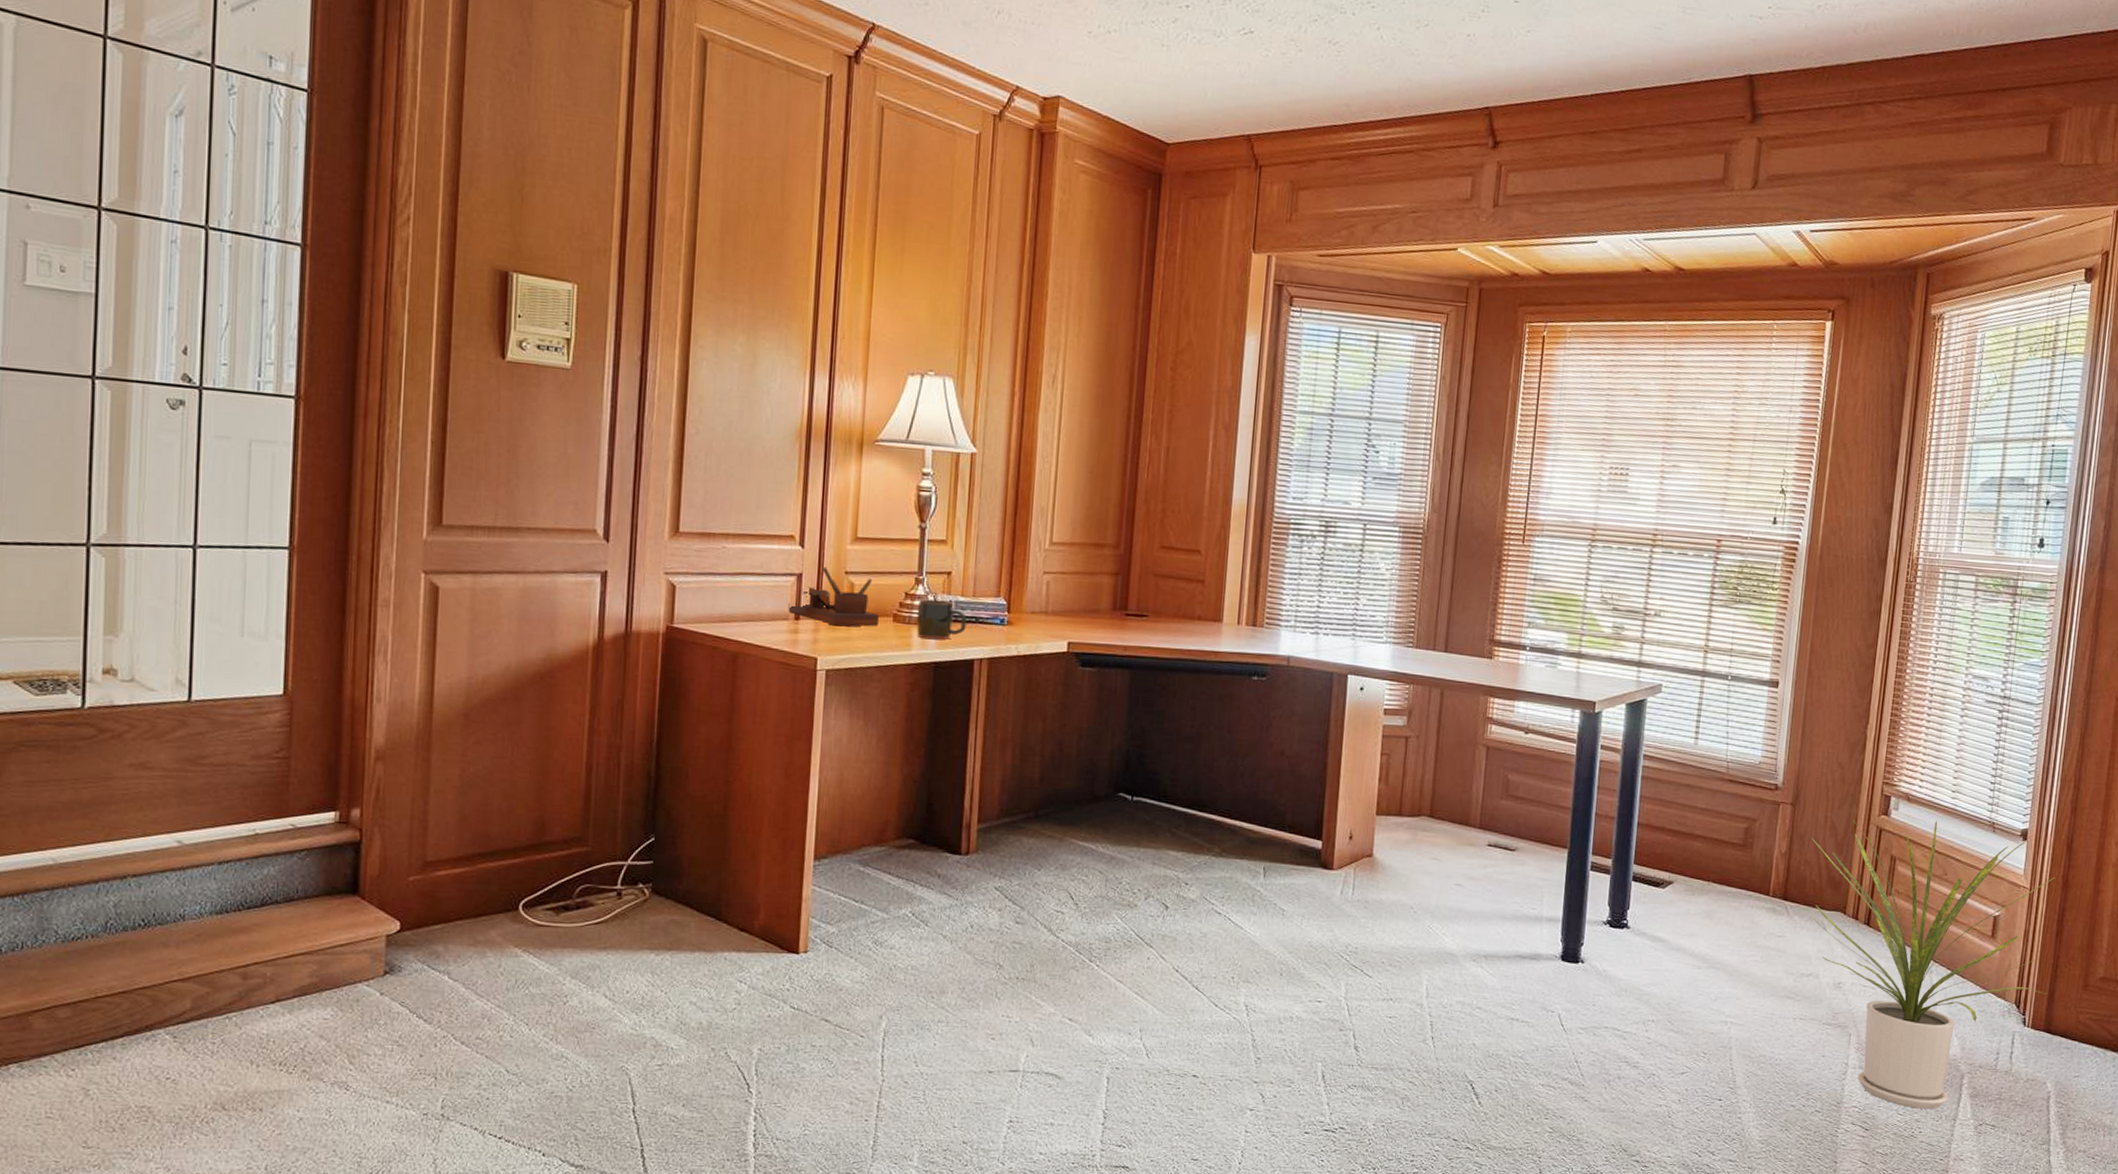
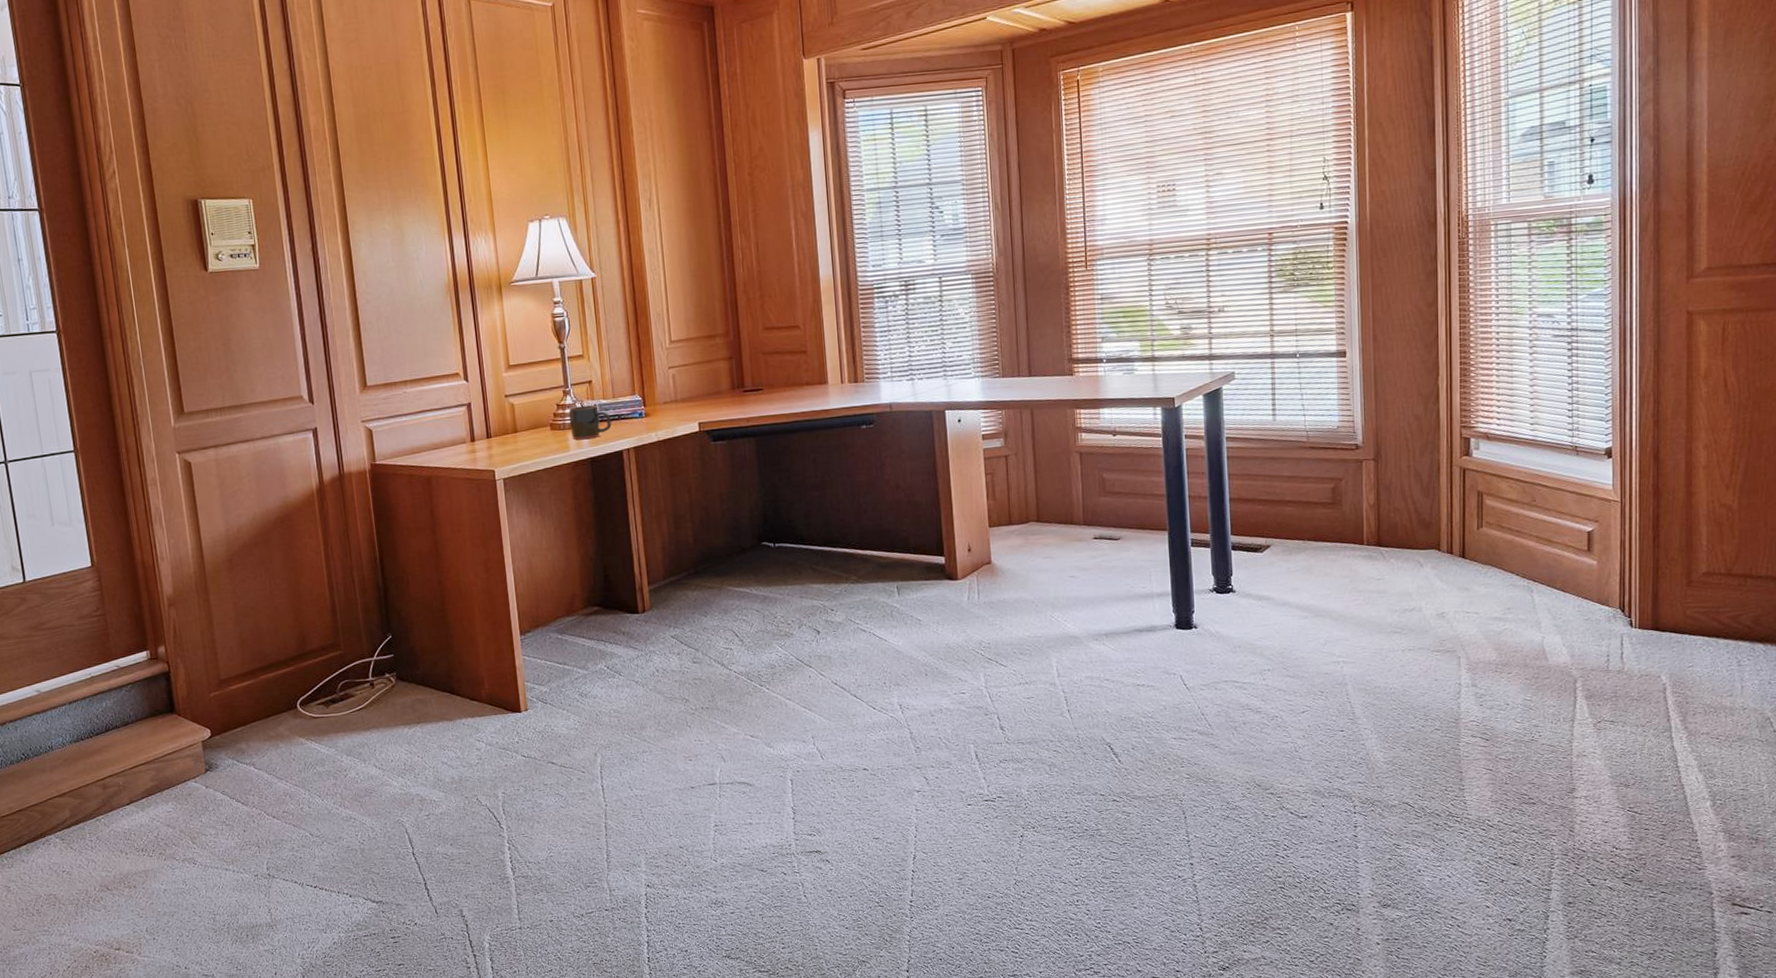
desk organizer: present [788,565,880,627] -> none [464,393,540,442]
house plant: present [1810,820,2055,1109] -> none [1396,452,1651,716]

